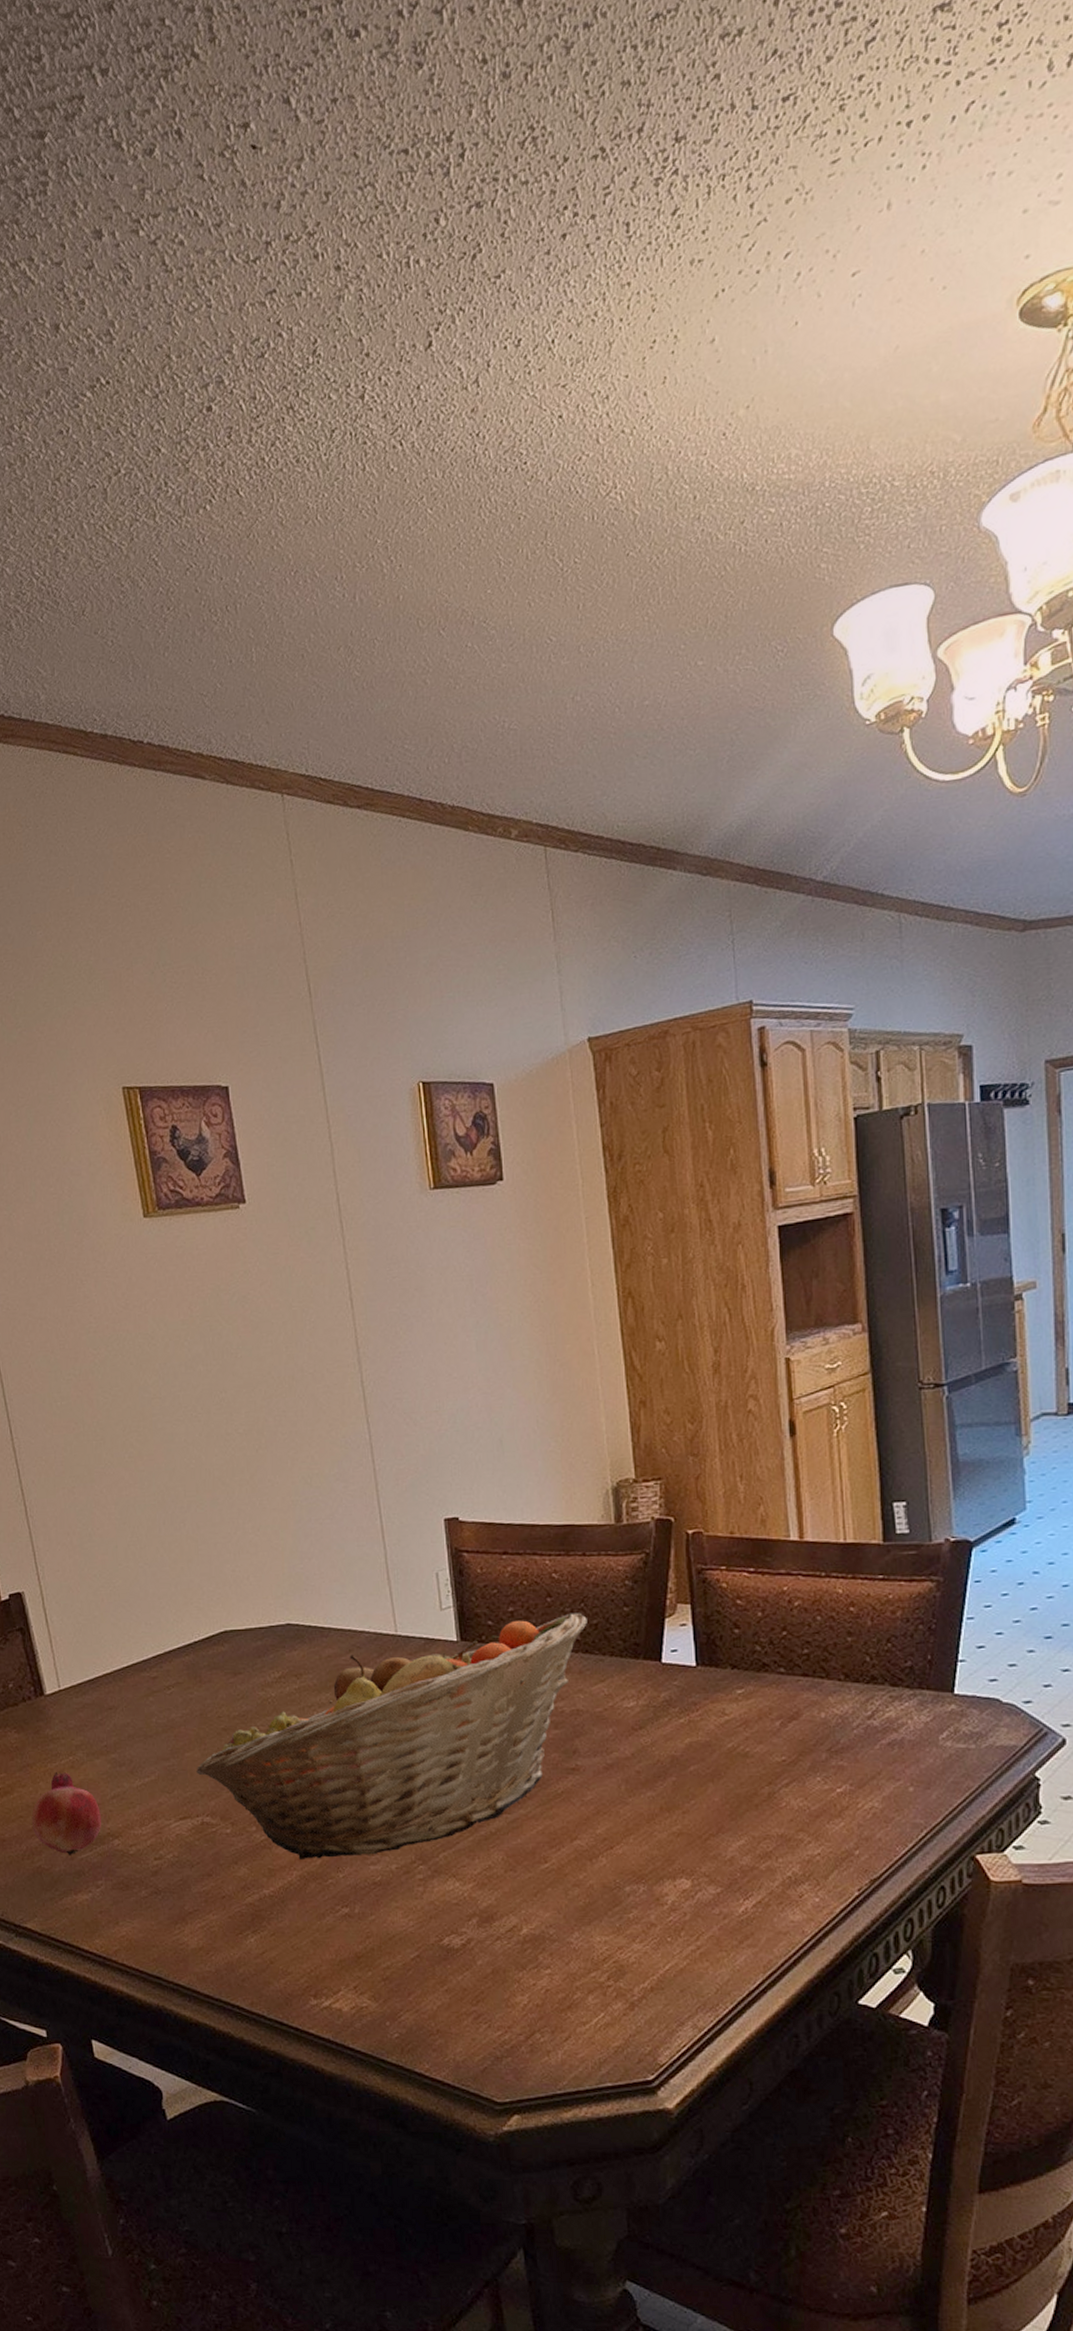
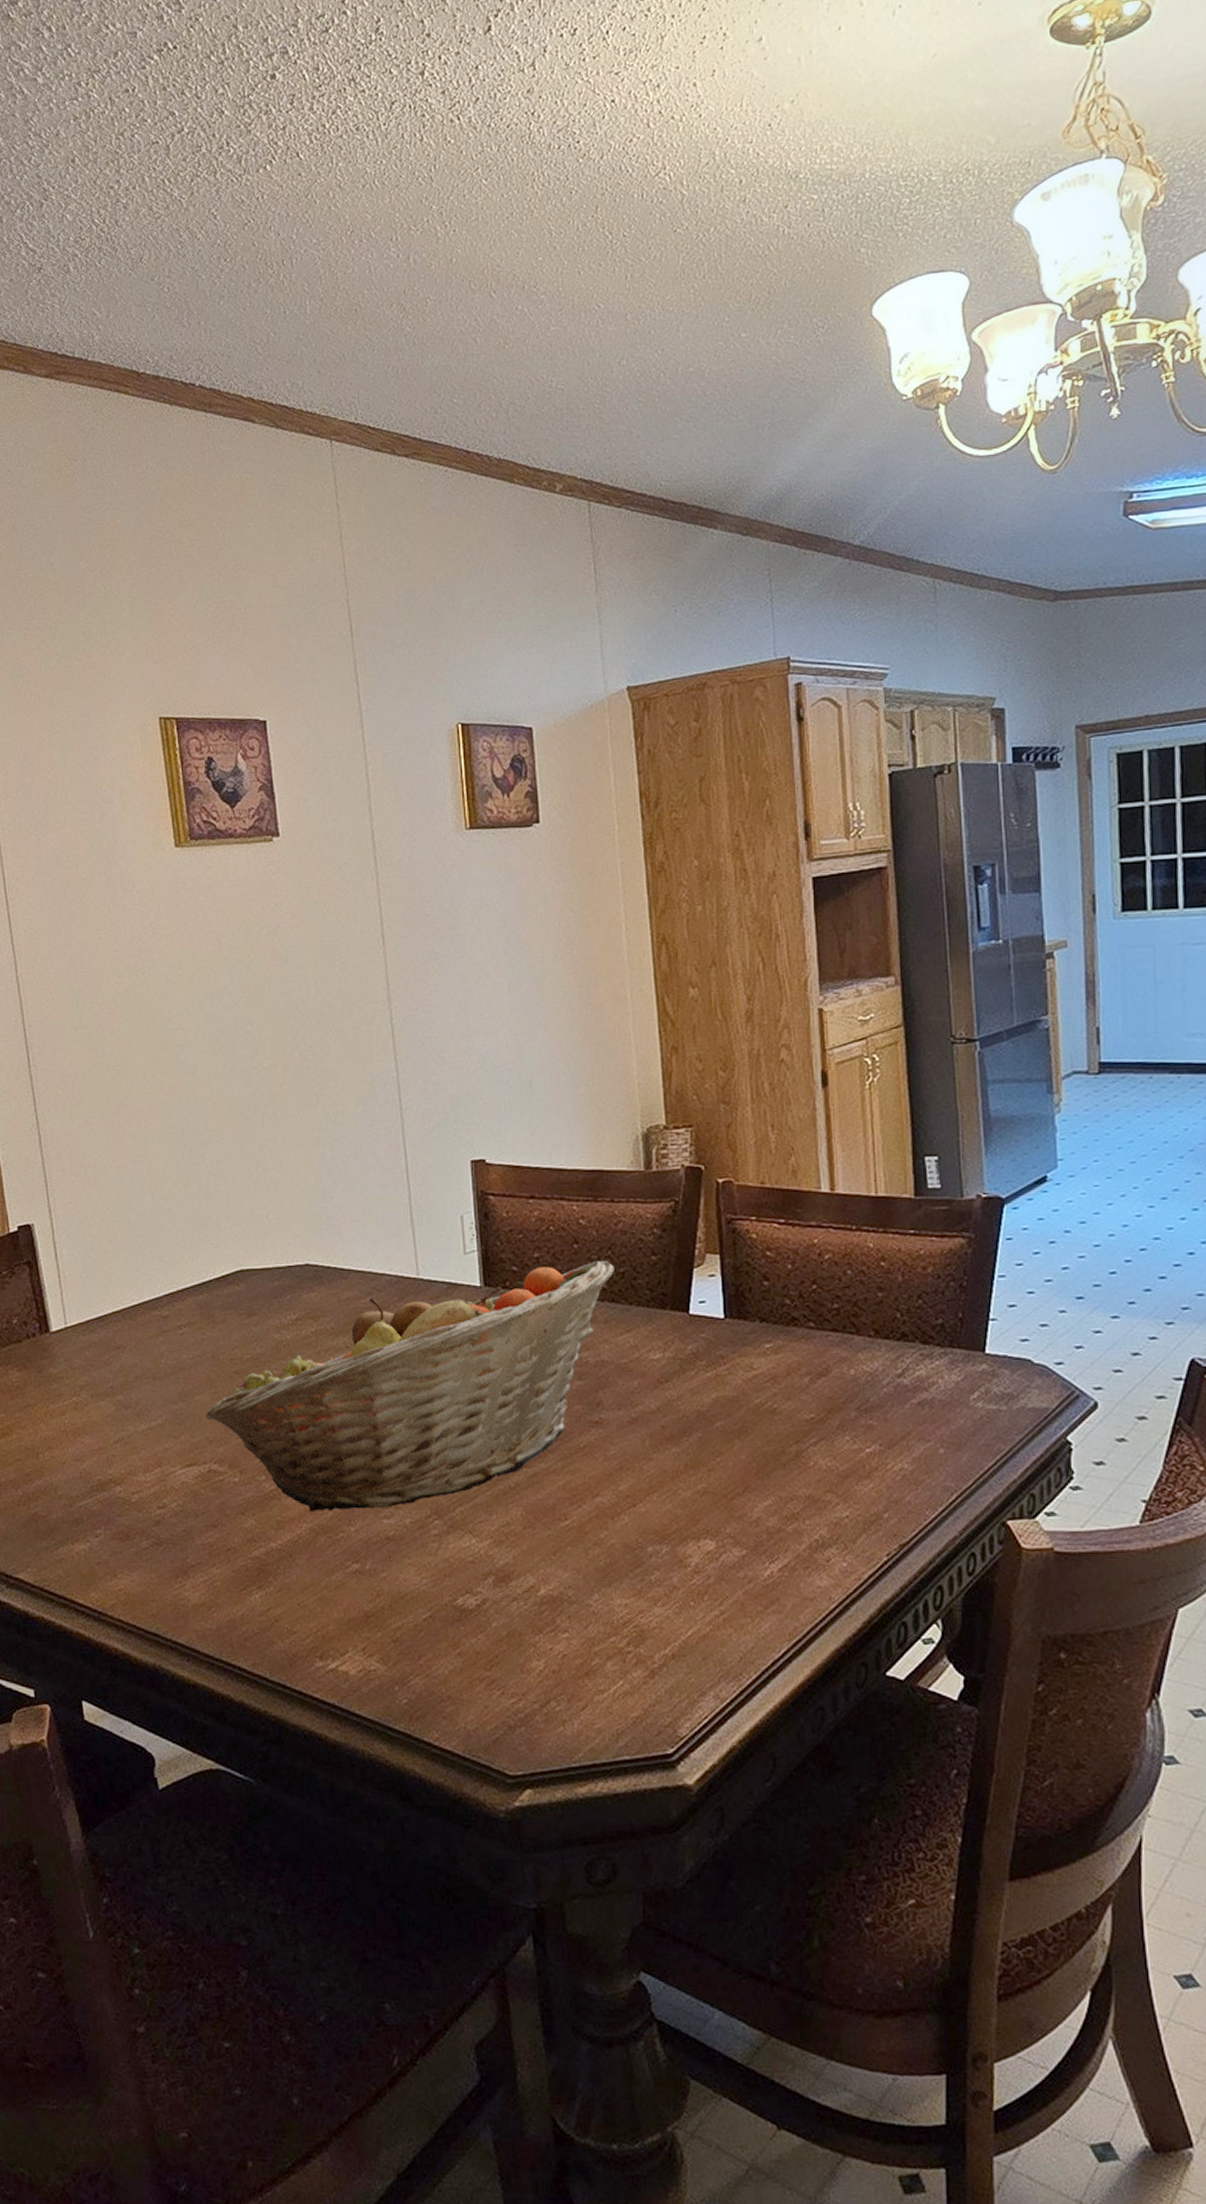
fruit: present [31,1771,101,1857] -> none [29,1412,103,1503]

